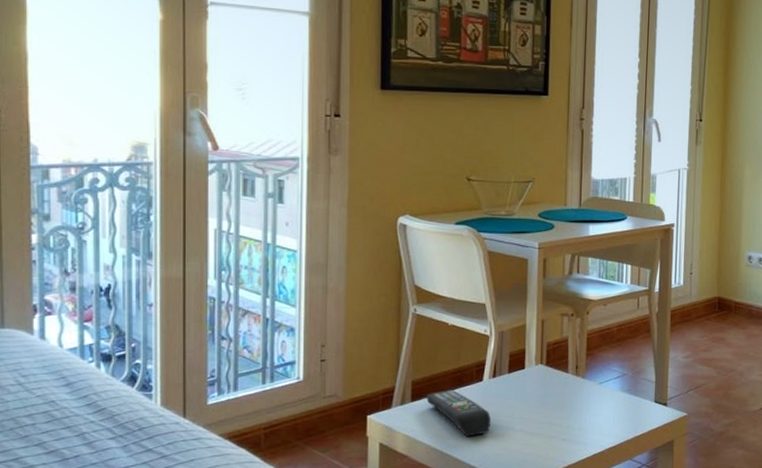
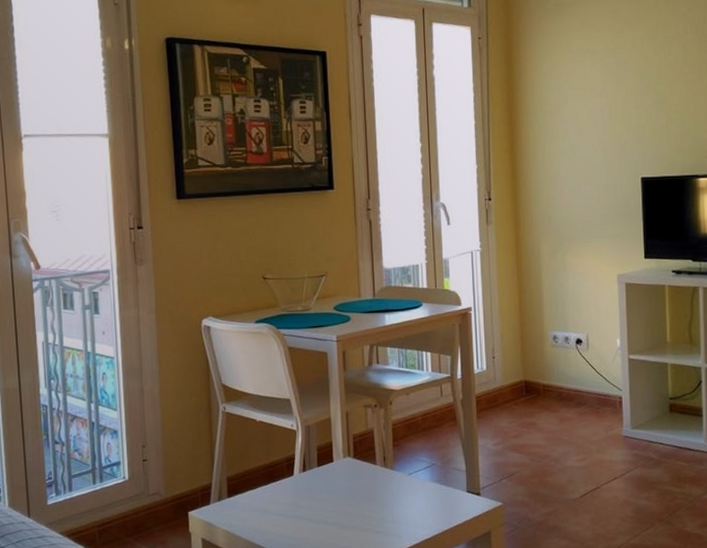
remote control: present [426,390,490,437] -> none [242,485,304,531]

